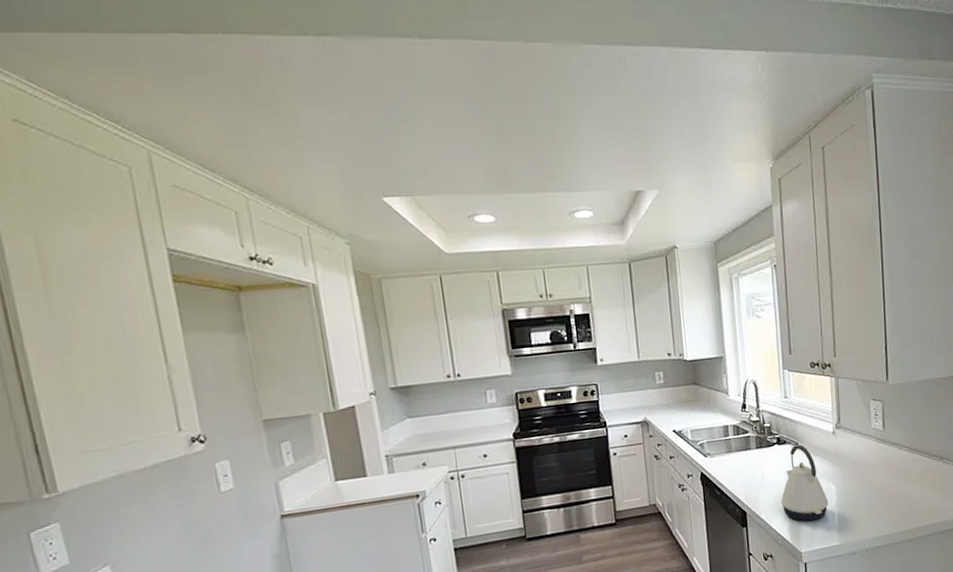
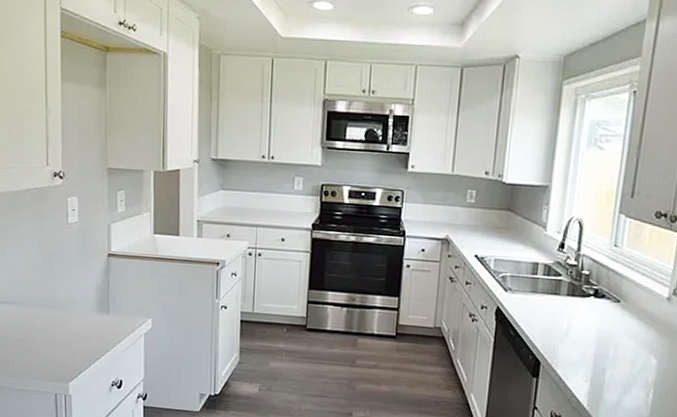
kettle: present [781,444,829,521] -> none [584,302,645,392]

